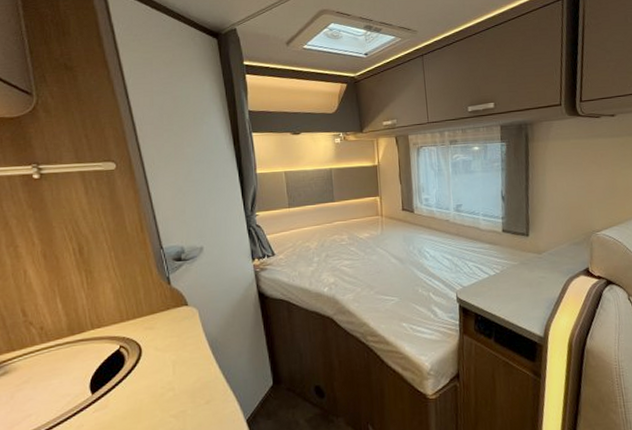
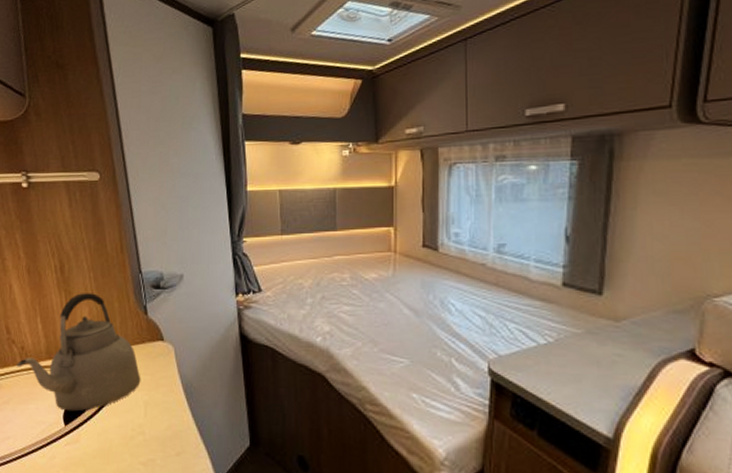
kettle: none [34,270,168,381] -> present [15,293,141,412]

